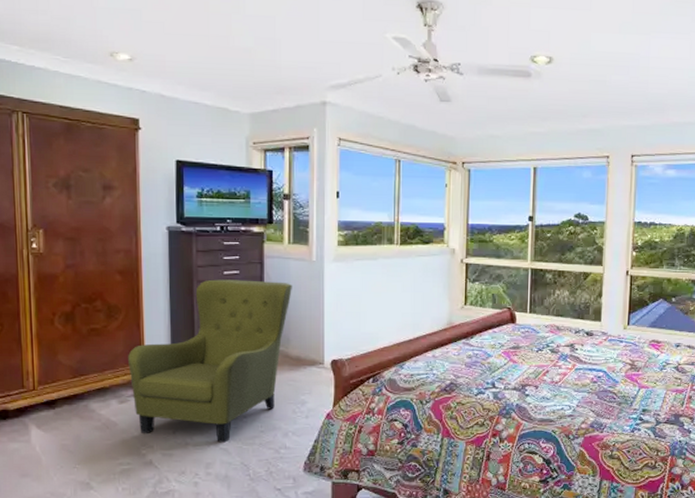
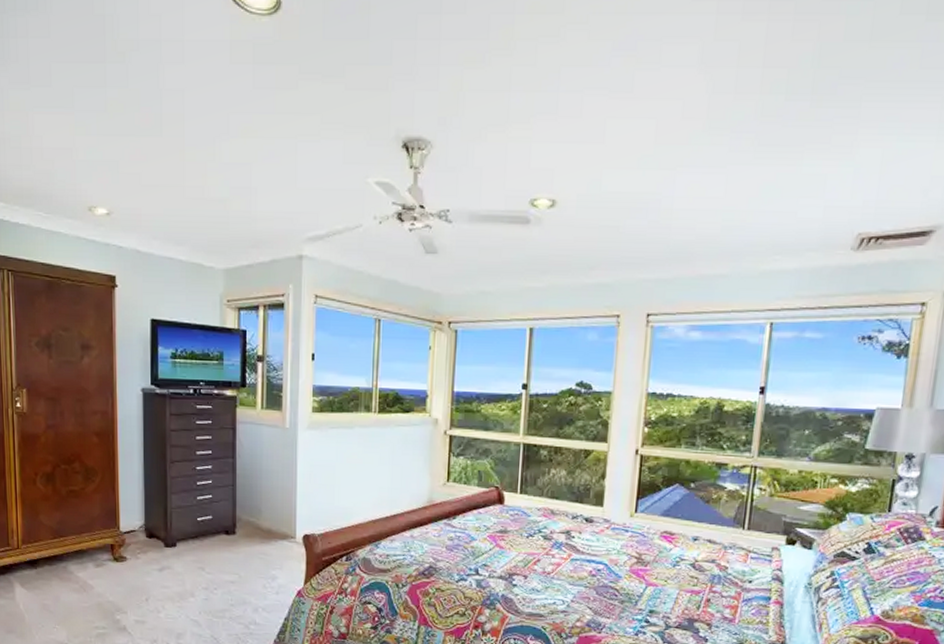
armchair: present [128,279,292,443] -> none [104,444,264,614]

